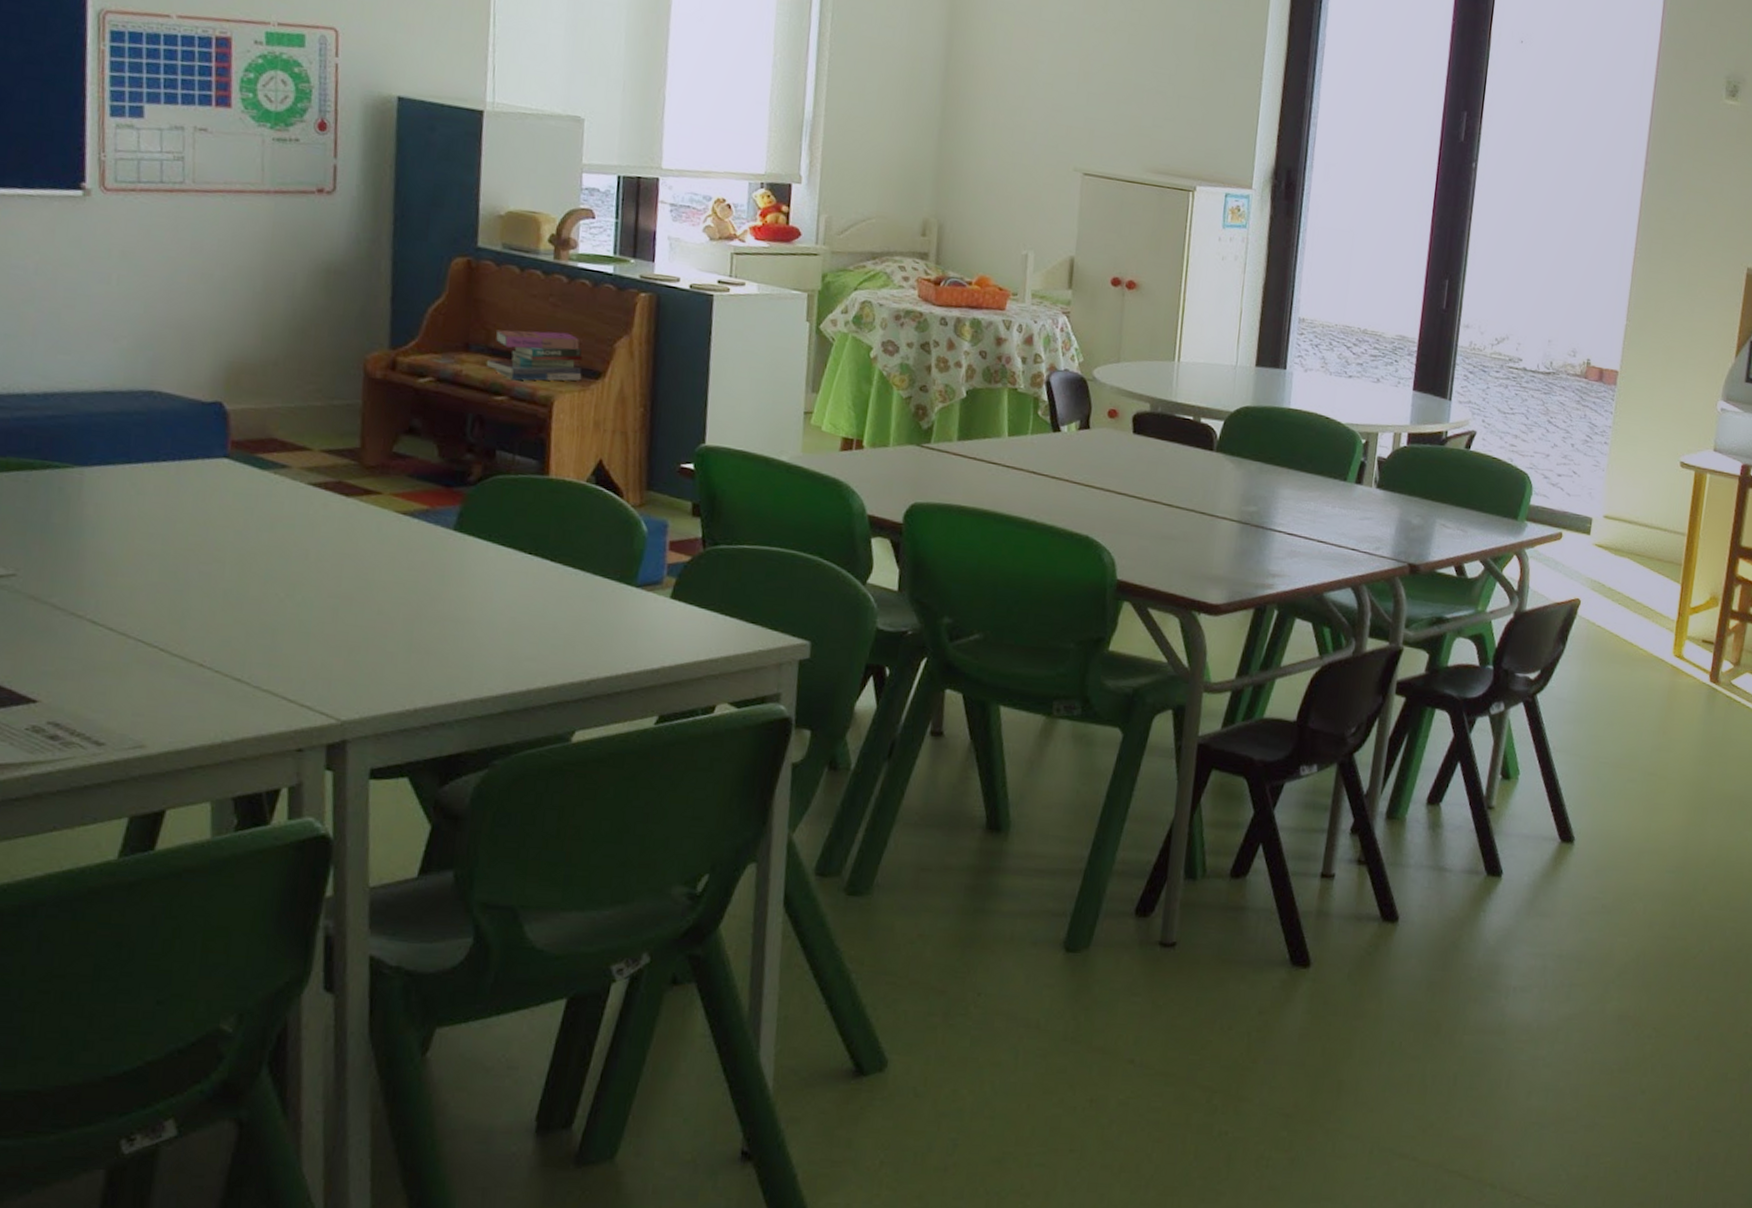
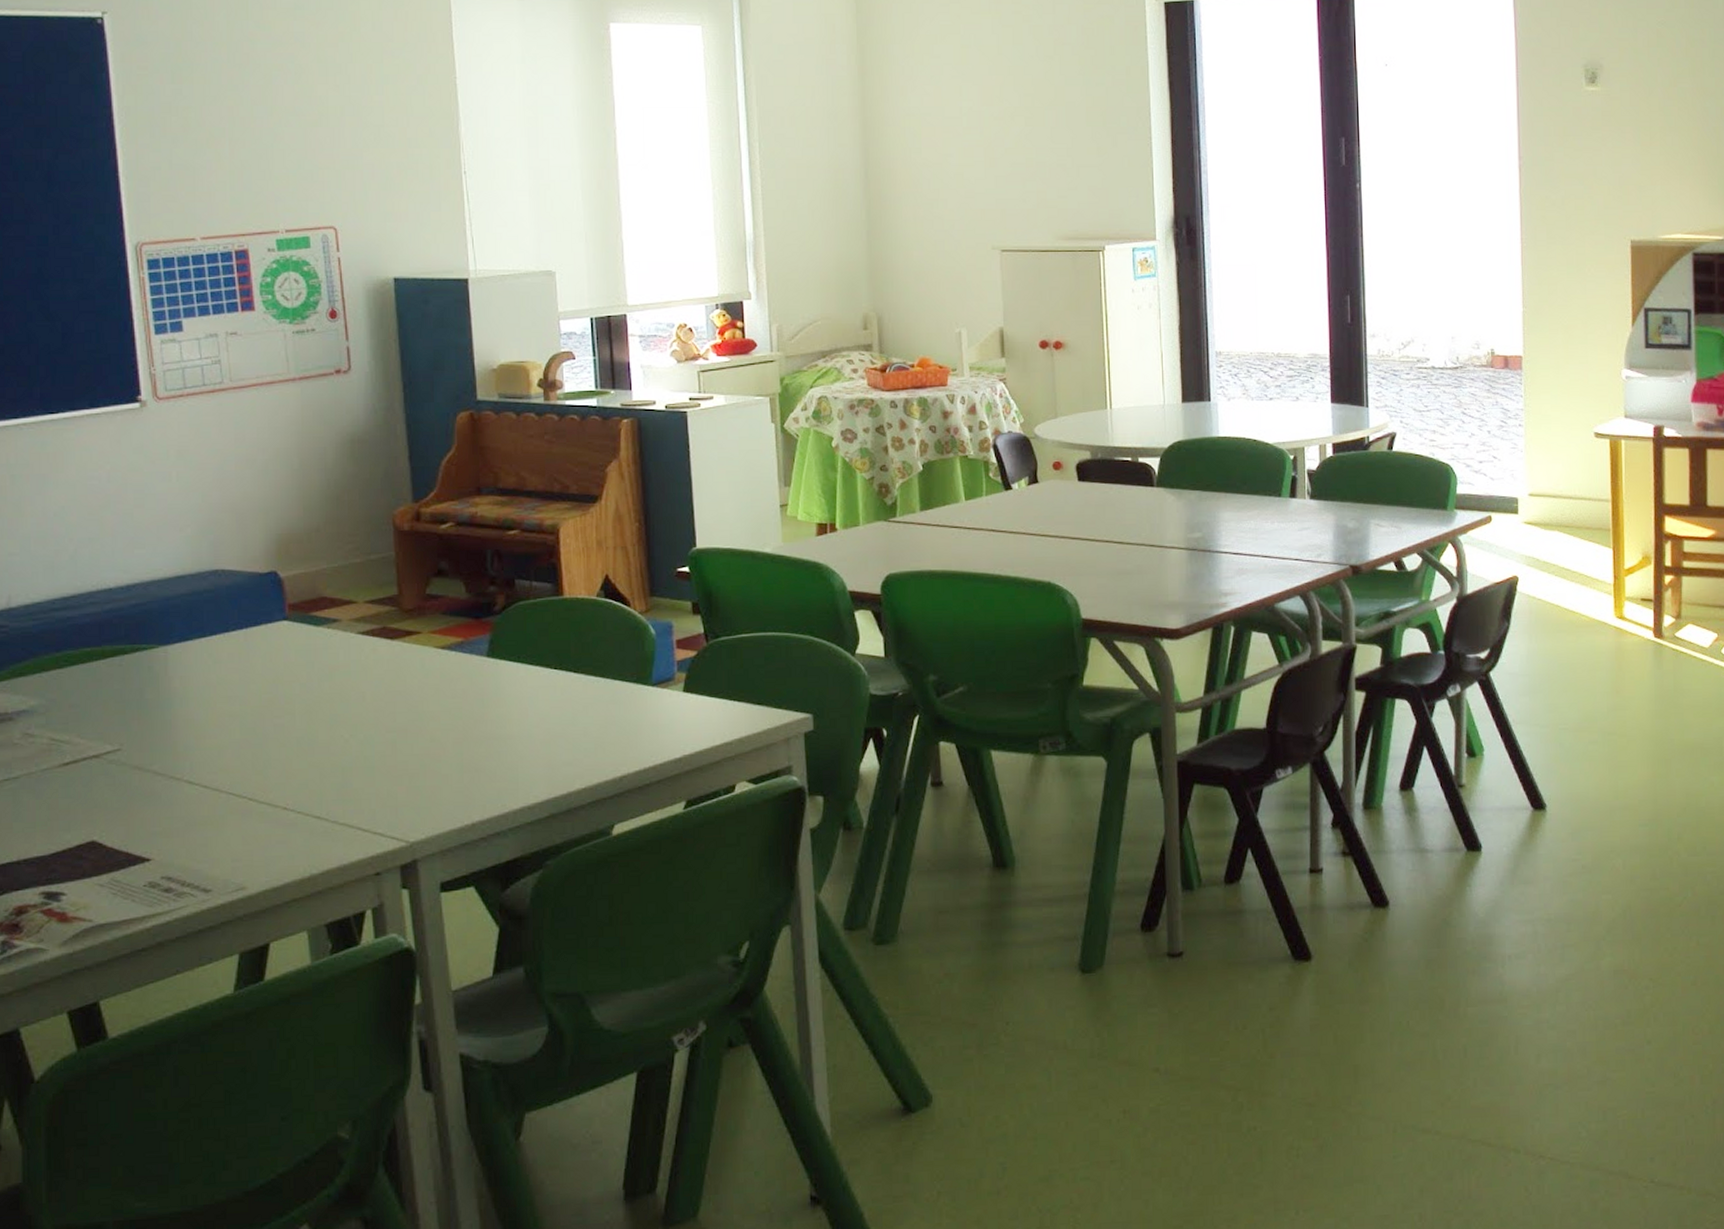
books: present [487,330,583,381] -> none [498,465,581,515]

